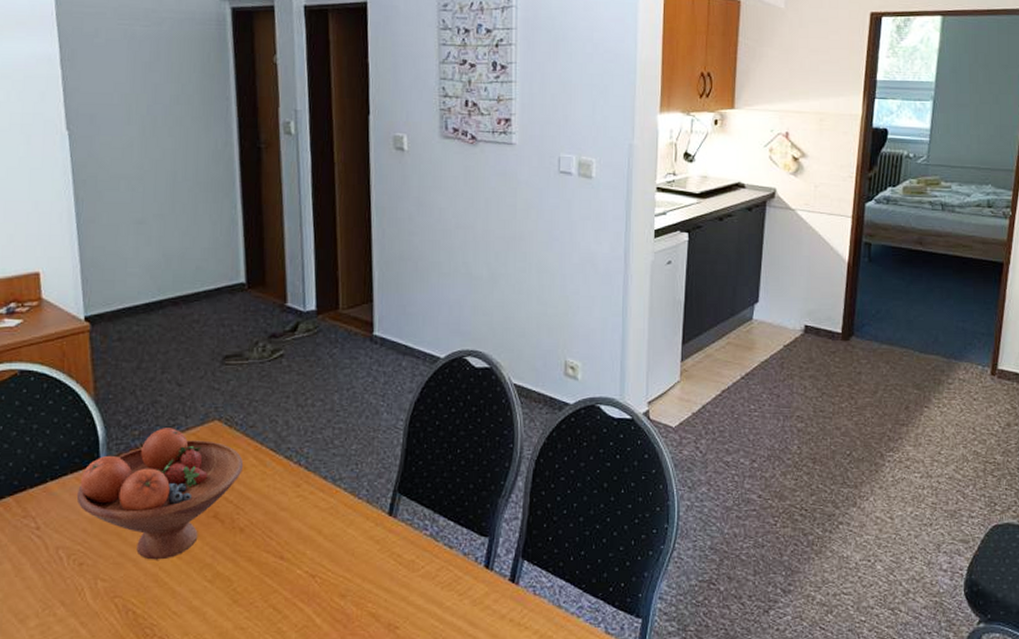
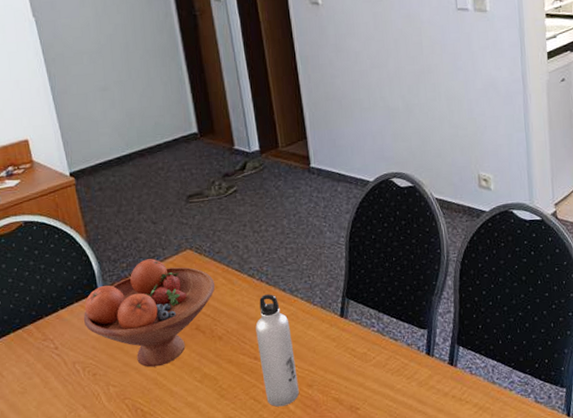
water bottle: none [285,481,329,619] -> present [255,294,299,407]

